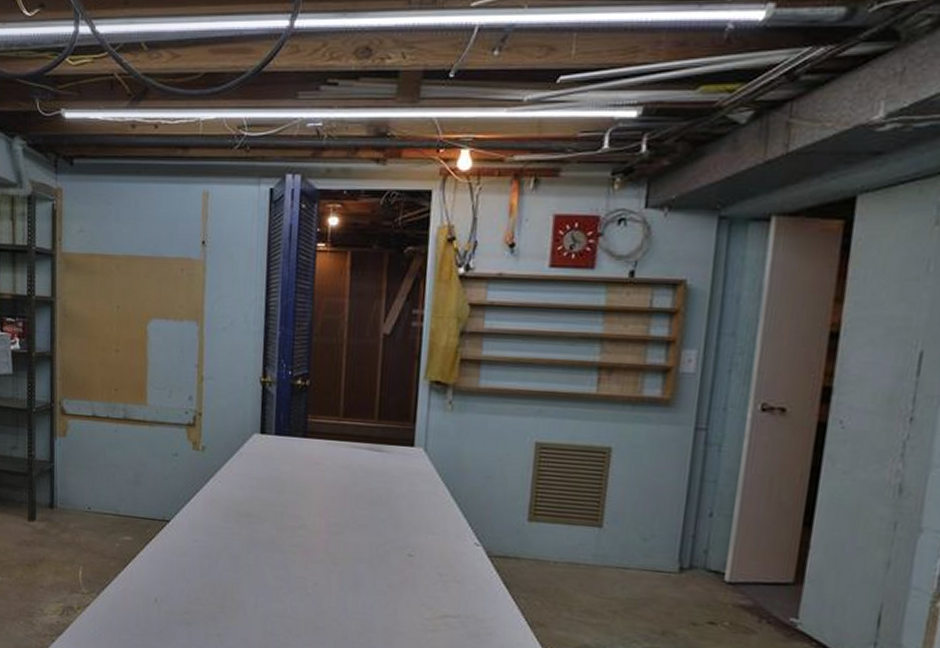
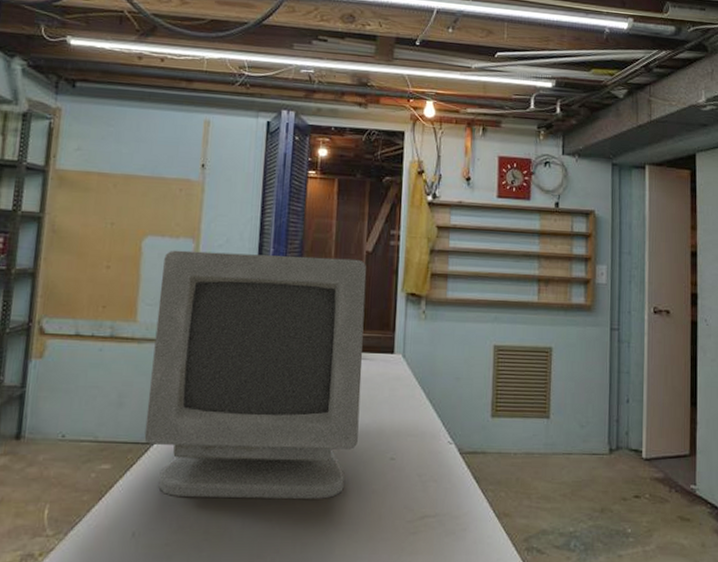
computer monitor: none [160,333,385,588] -> present [144,250,367,500]

